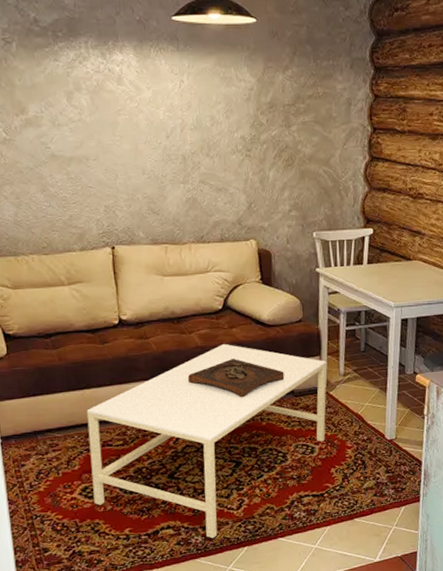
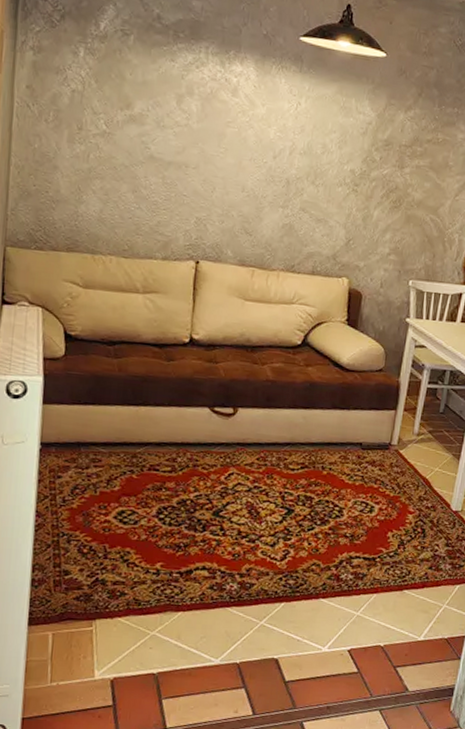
coffee table: present [86,343,327,539] -> none [128,381,402,588]
wooden tray: present [188,359,285,398] -> none [252,398,355,442]

